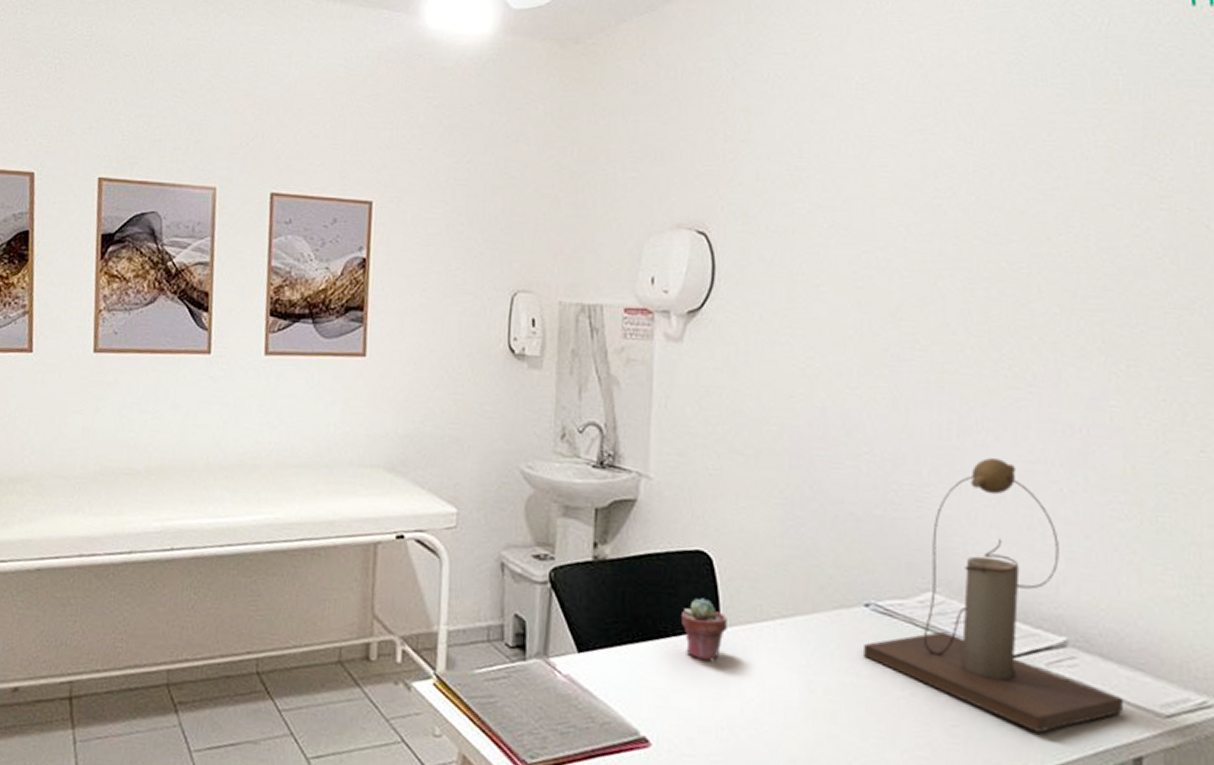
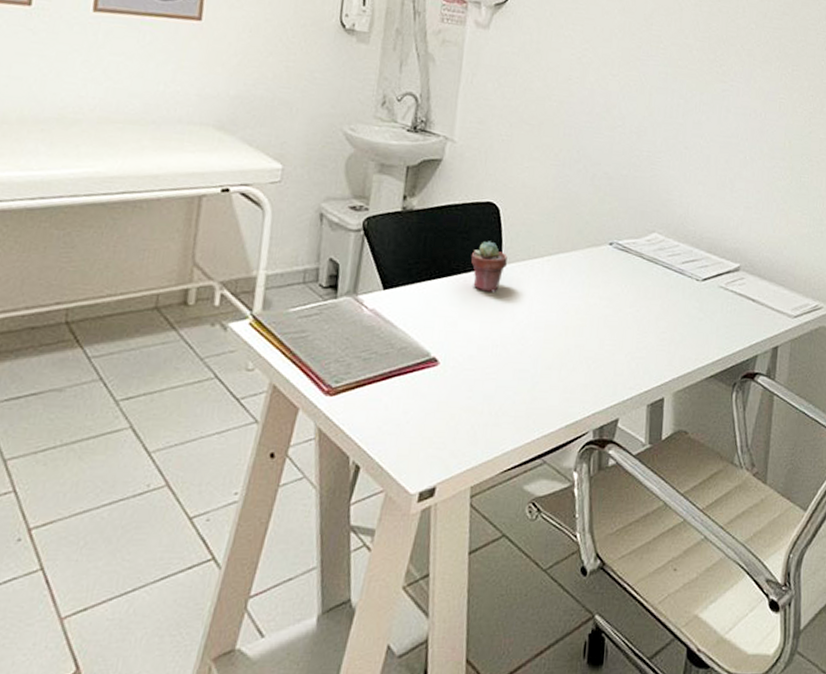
desk lamp: present [862,458,1124,733] -> none [605,133,771,334]

